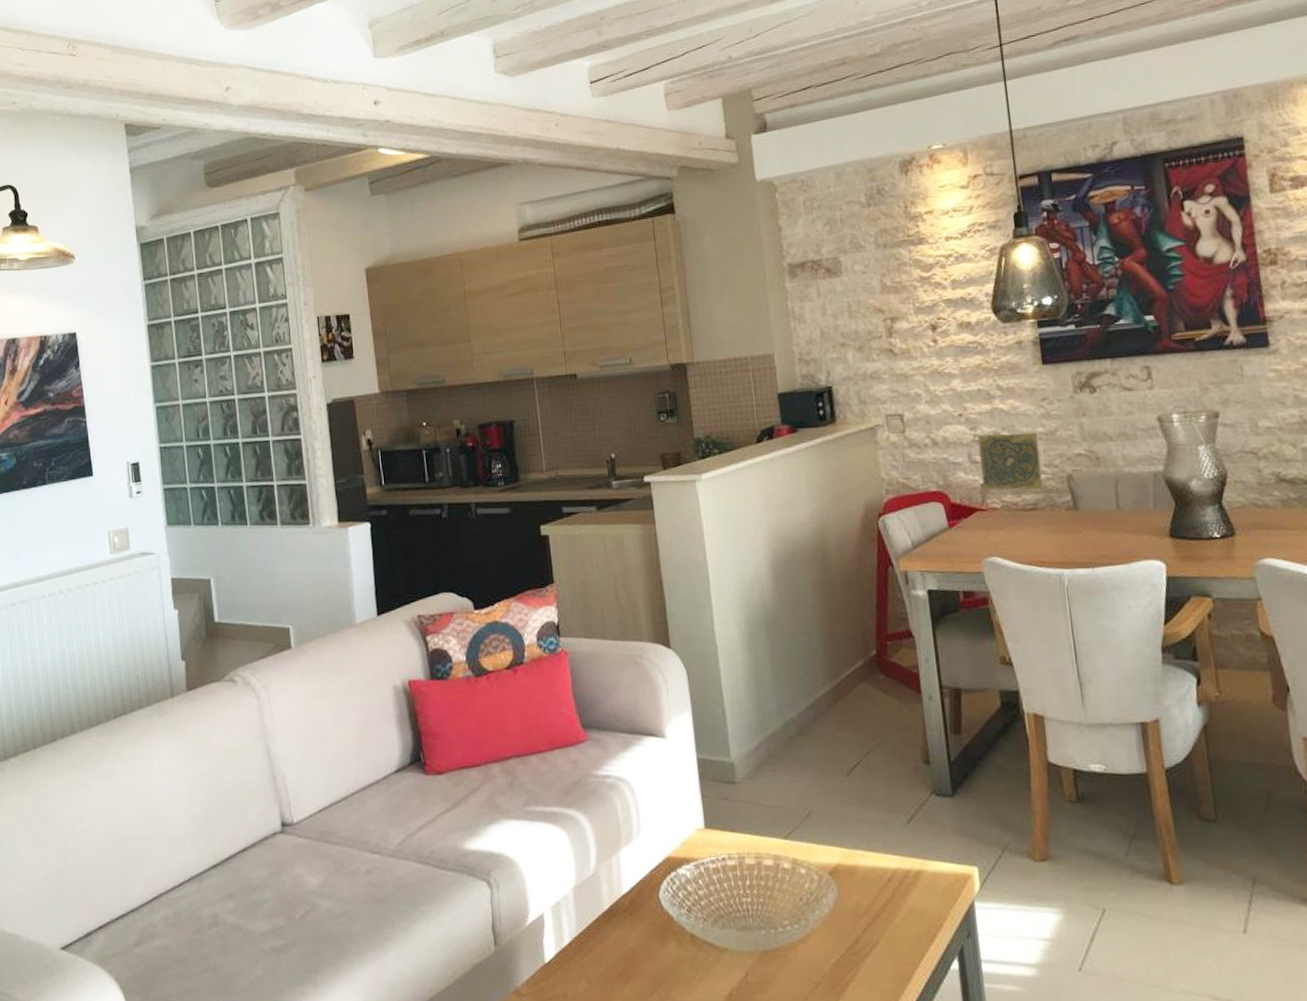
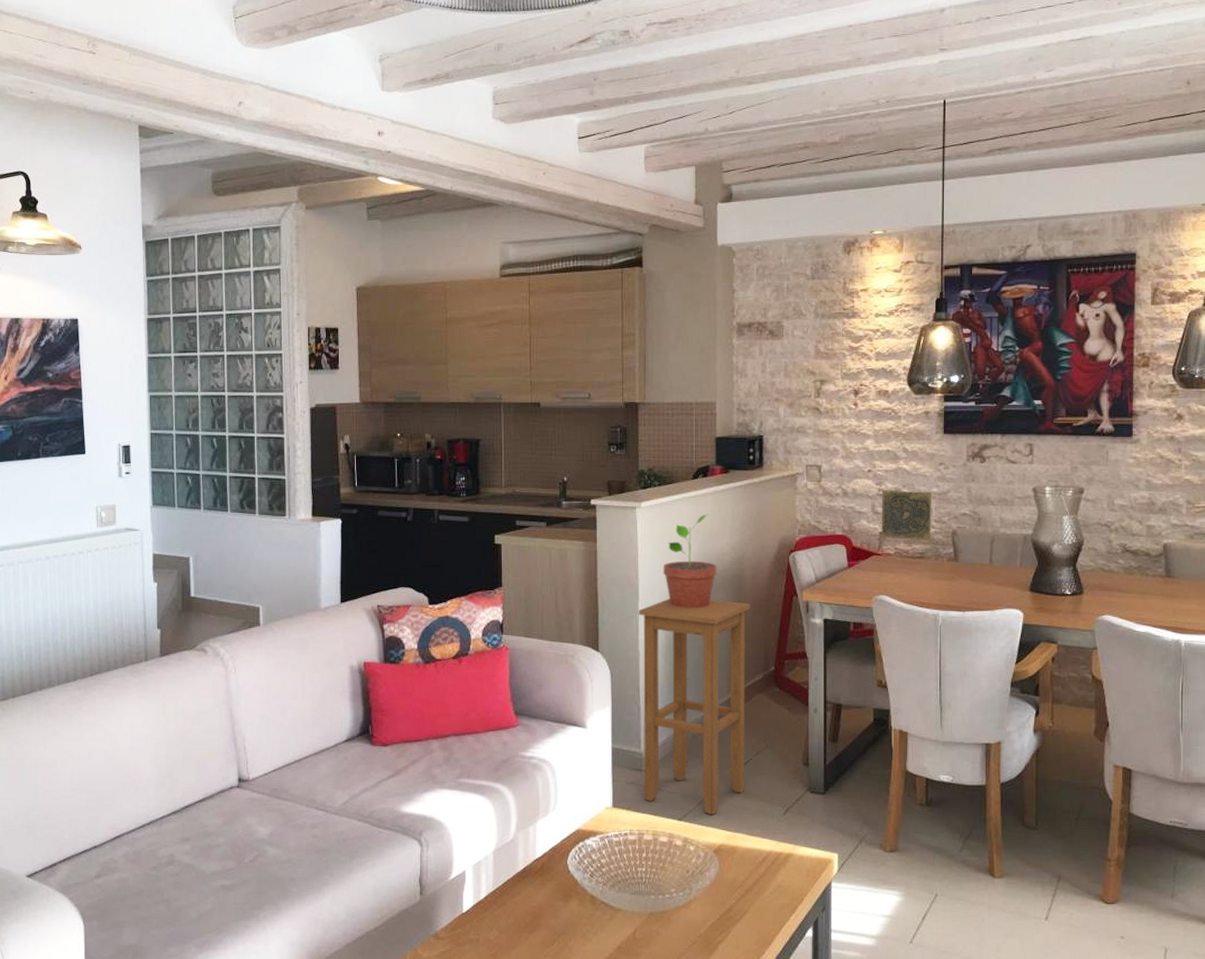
stool: none [710,577,858,831] -> present [638,598,750,815]
potted plant: none [733,480,797,591] -> present [663,514,717,609]

